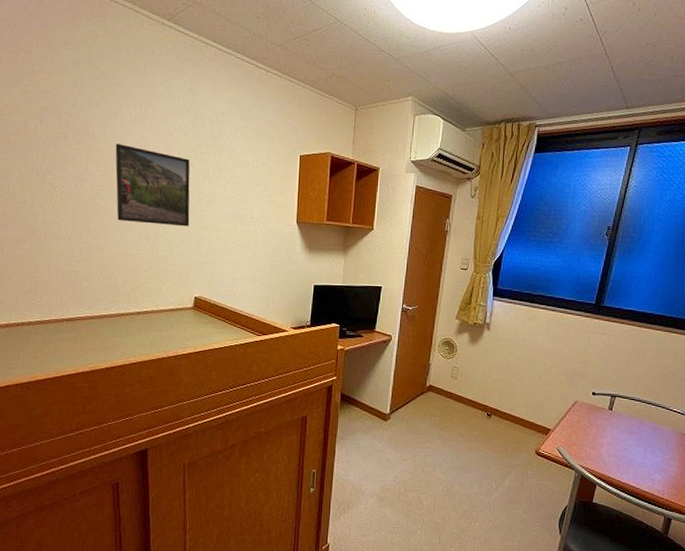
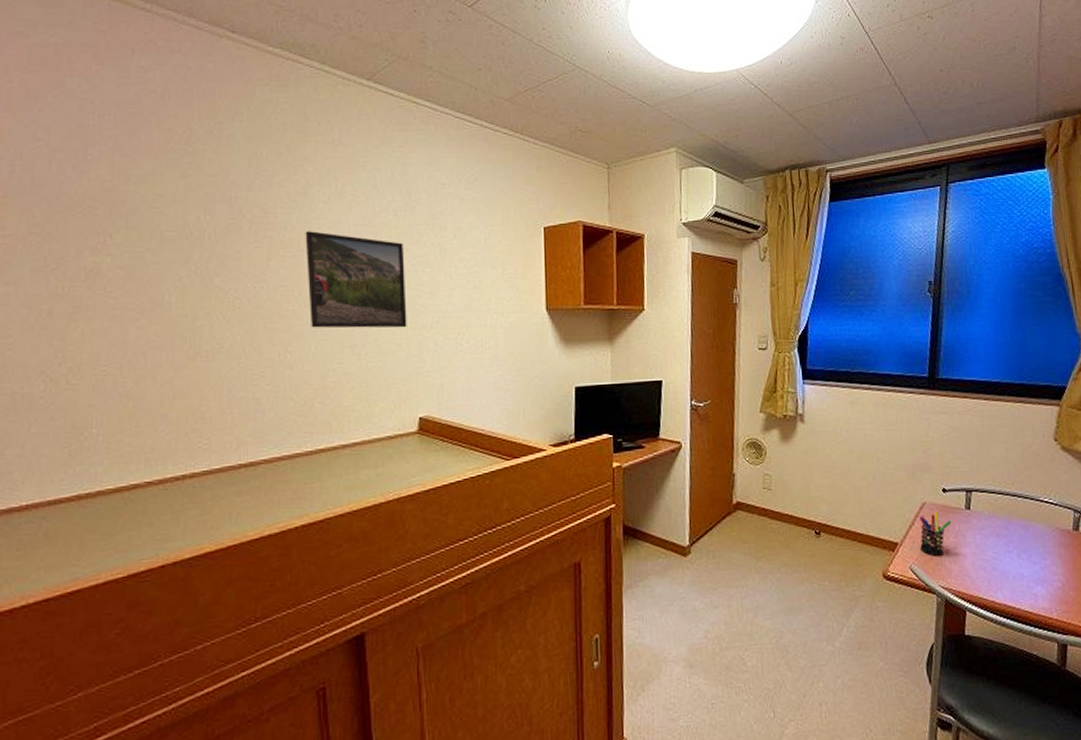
pen holder: none [568,409,596,442] -> present [919,512,952,556]

